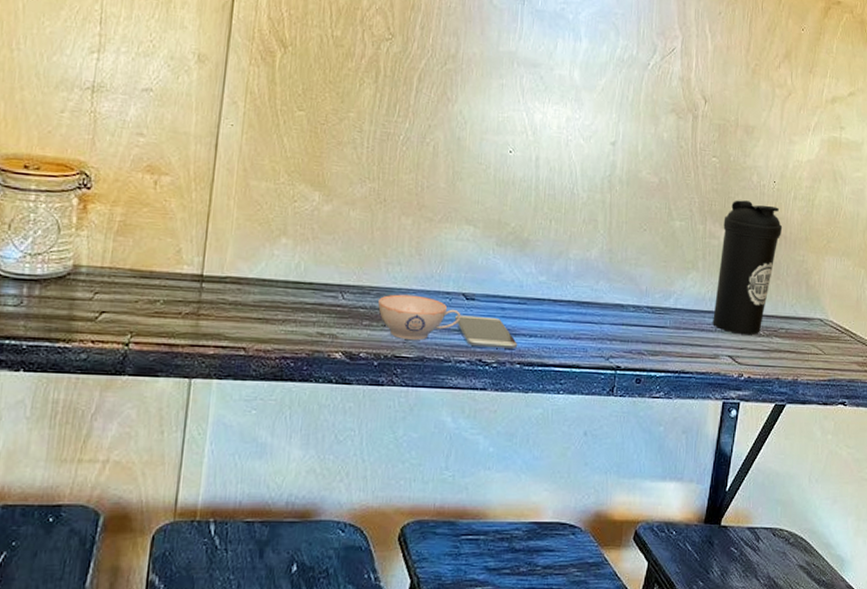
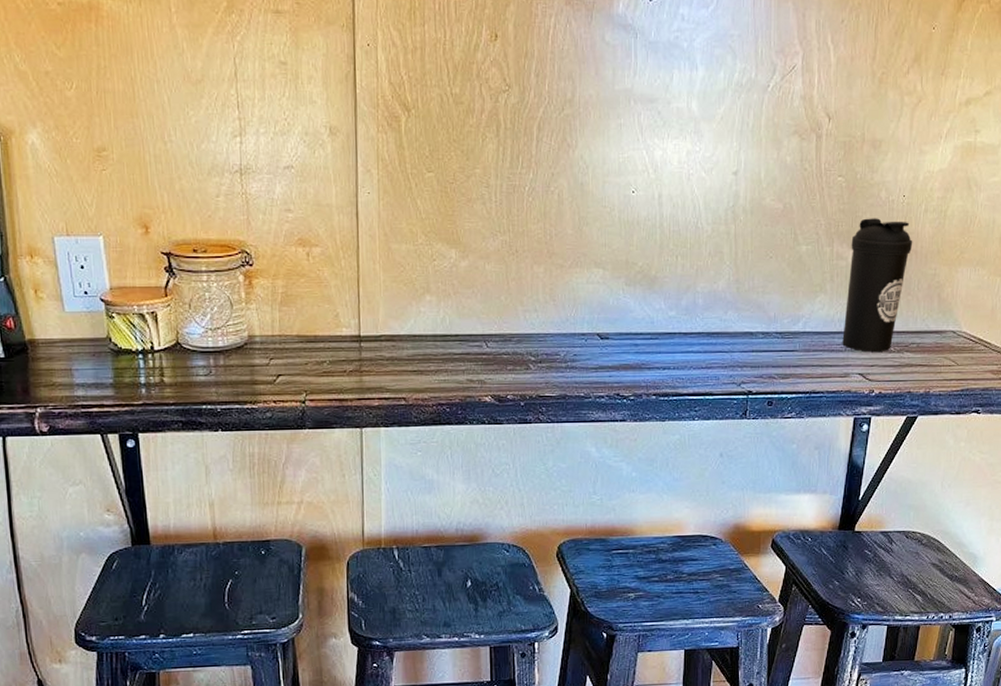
teacup: present [378,294,461,341] -> none [520,339,597,381]
smartphone: present [454,315,518,349] -> none [591,353,653,382]

